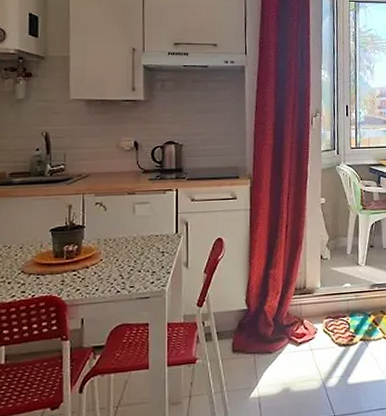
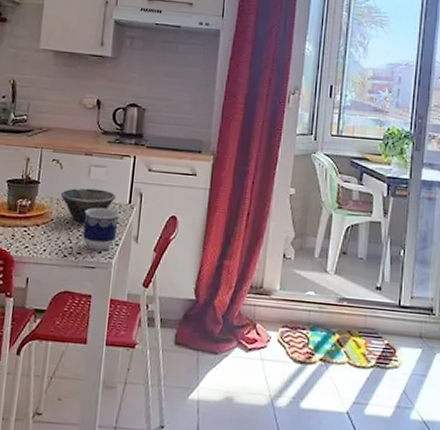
bowl: none [107,224,162,258] -> present [60,188,116,222]
cup: none [132,240,168,281] -> present [82,207,119,251]

